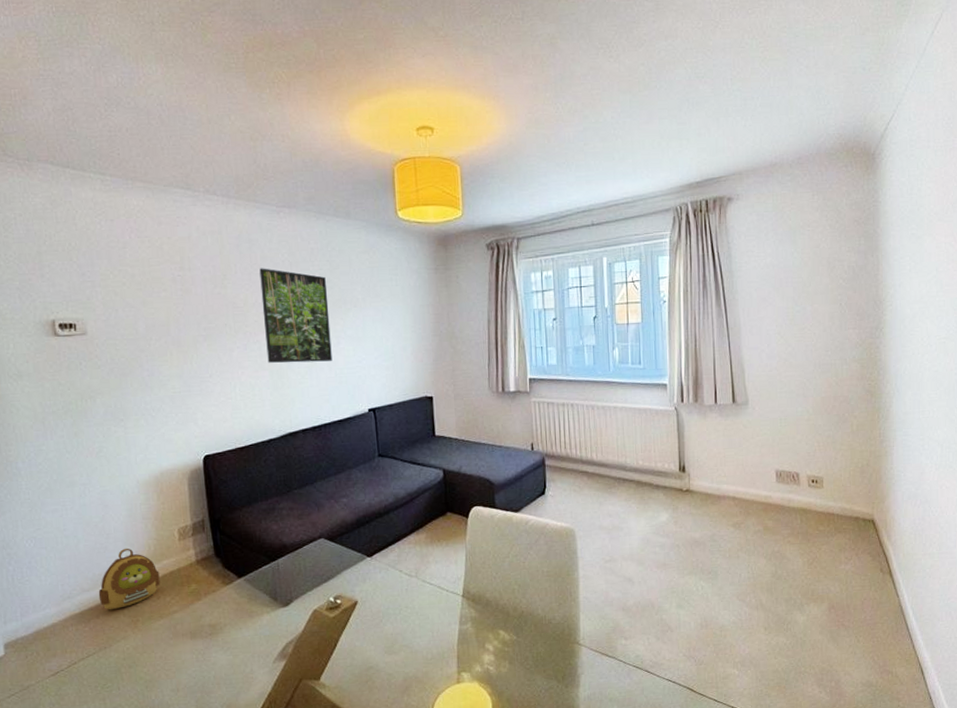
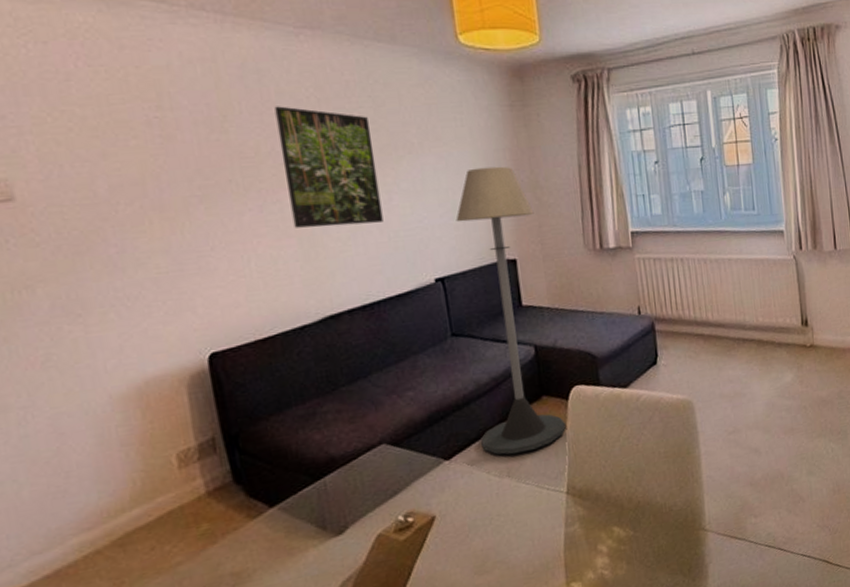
backpack: present [98,548,160,610] -> none [57,487,154,575]
floor lamp: none [387,319,465,559] -> present [455,166,566,455]

